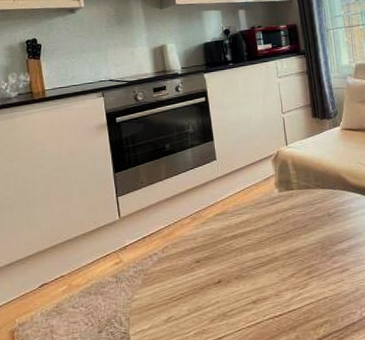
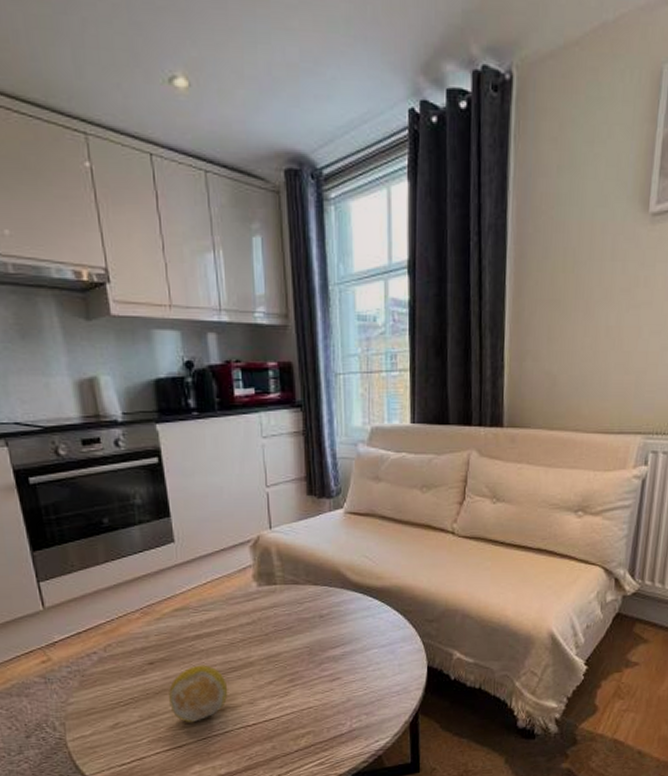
fruit: none [211,261,259,315] -> present [169,664,228,723]

